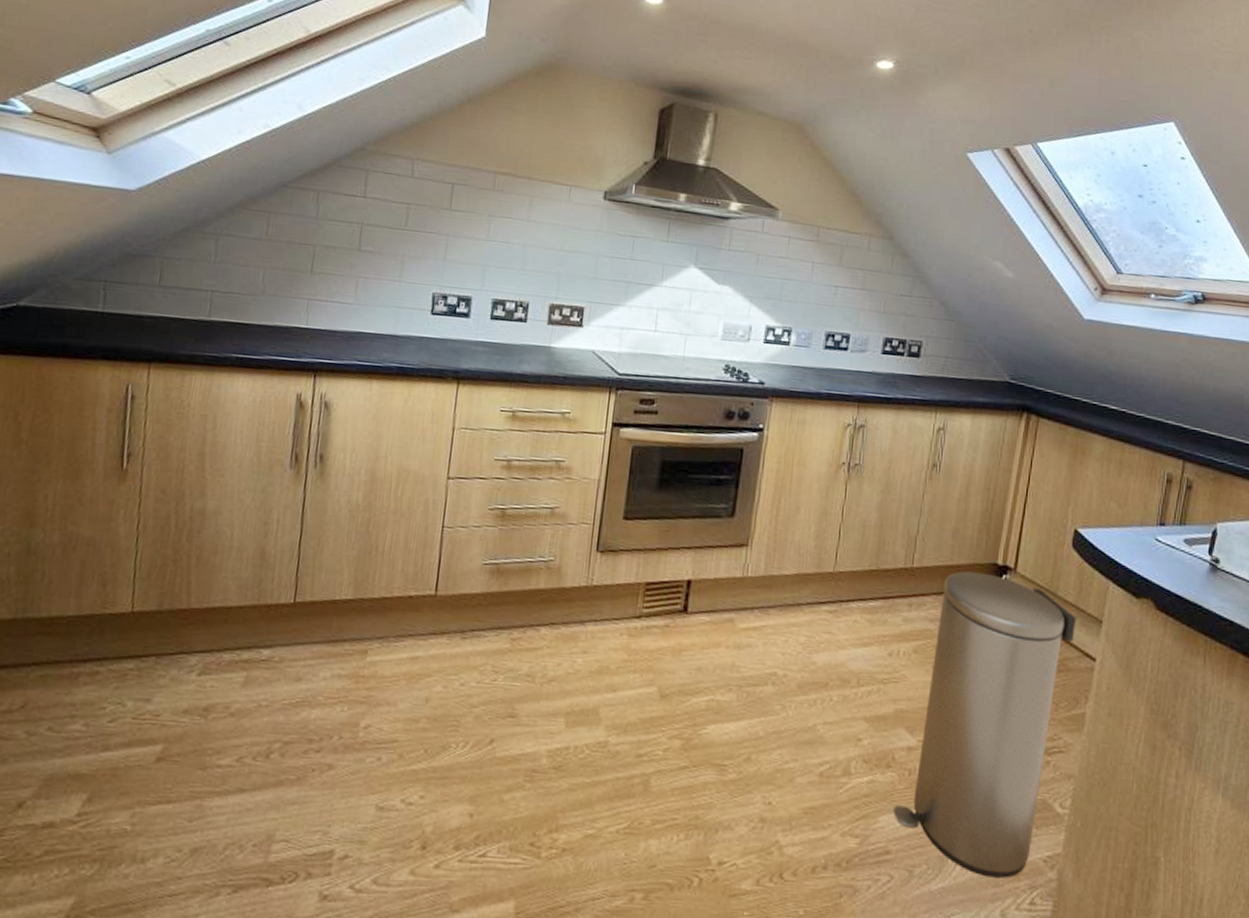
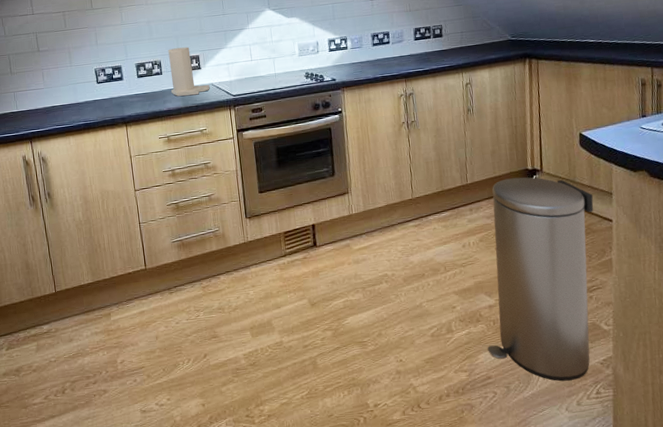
paper towel: none [532,289,590,362] -> present [168,47,210,97]

